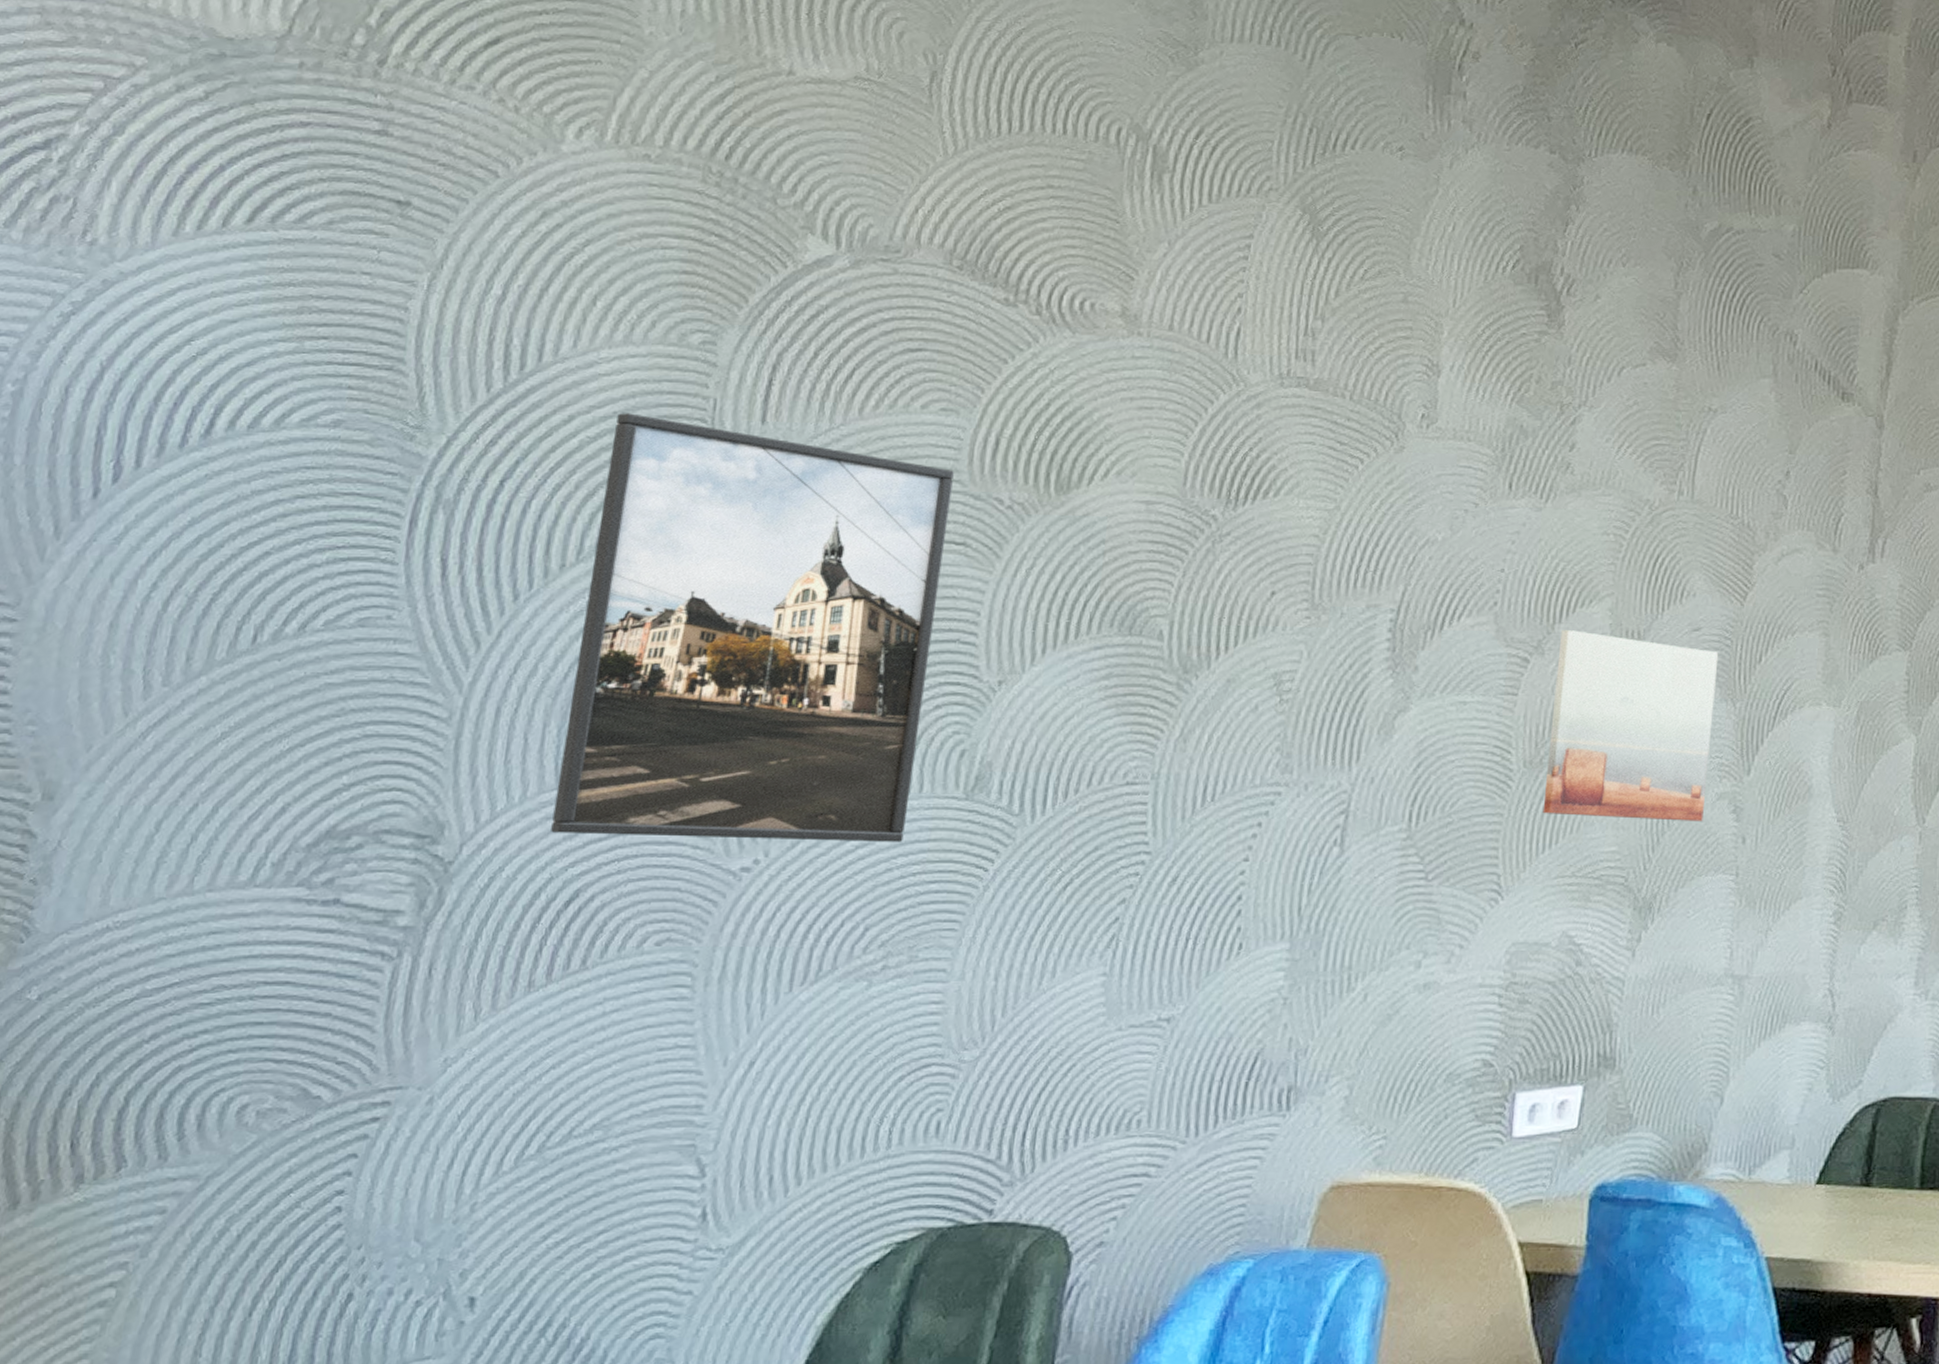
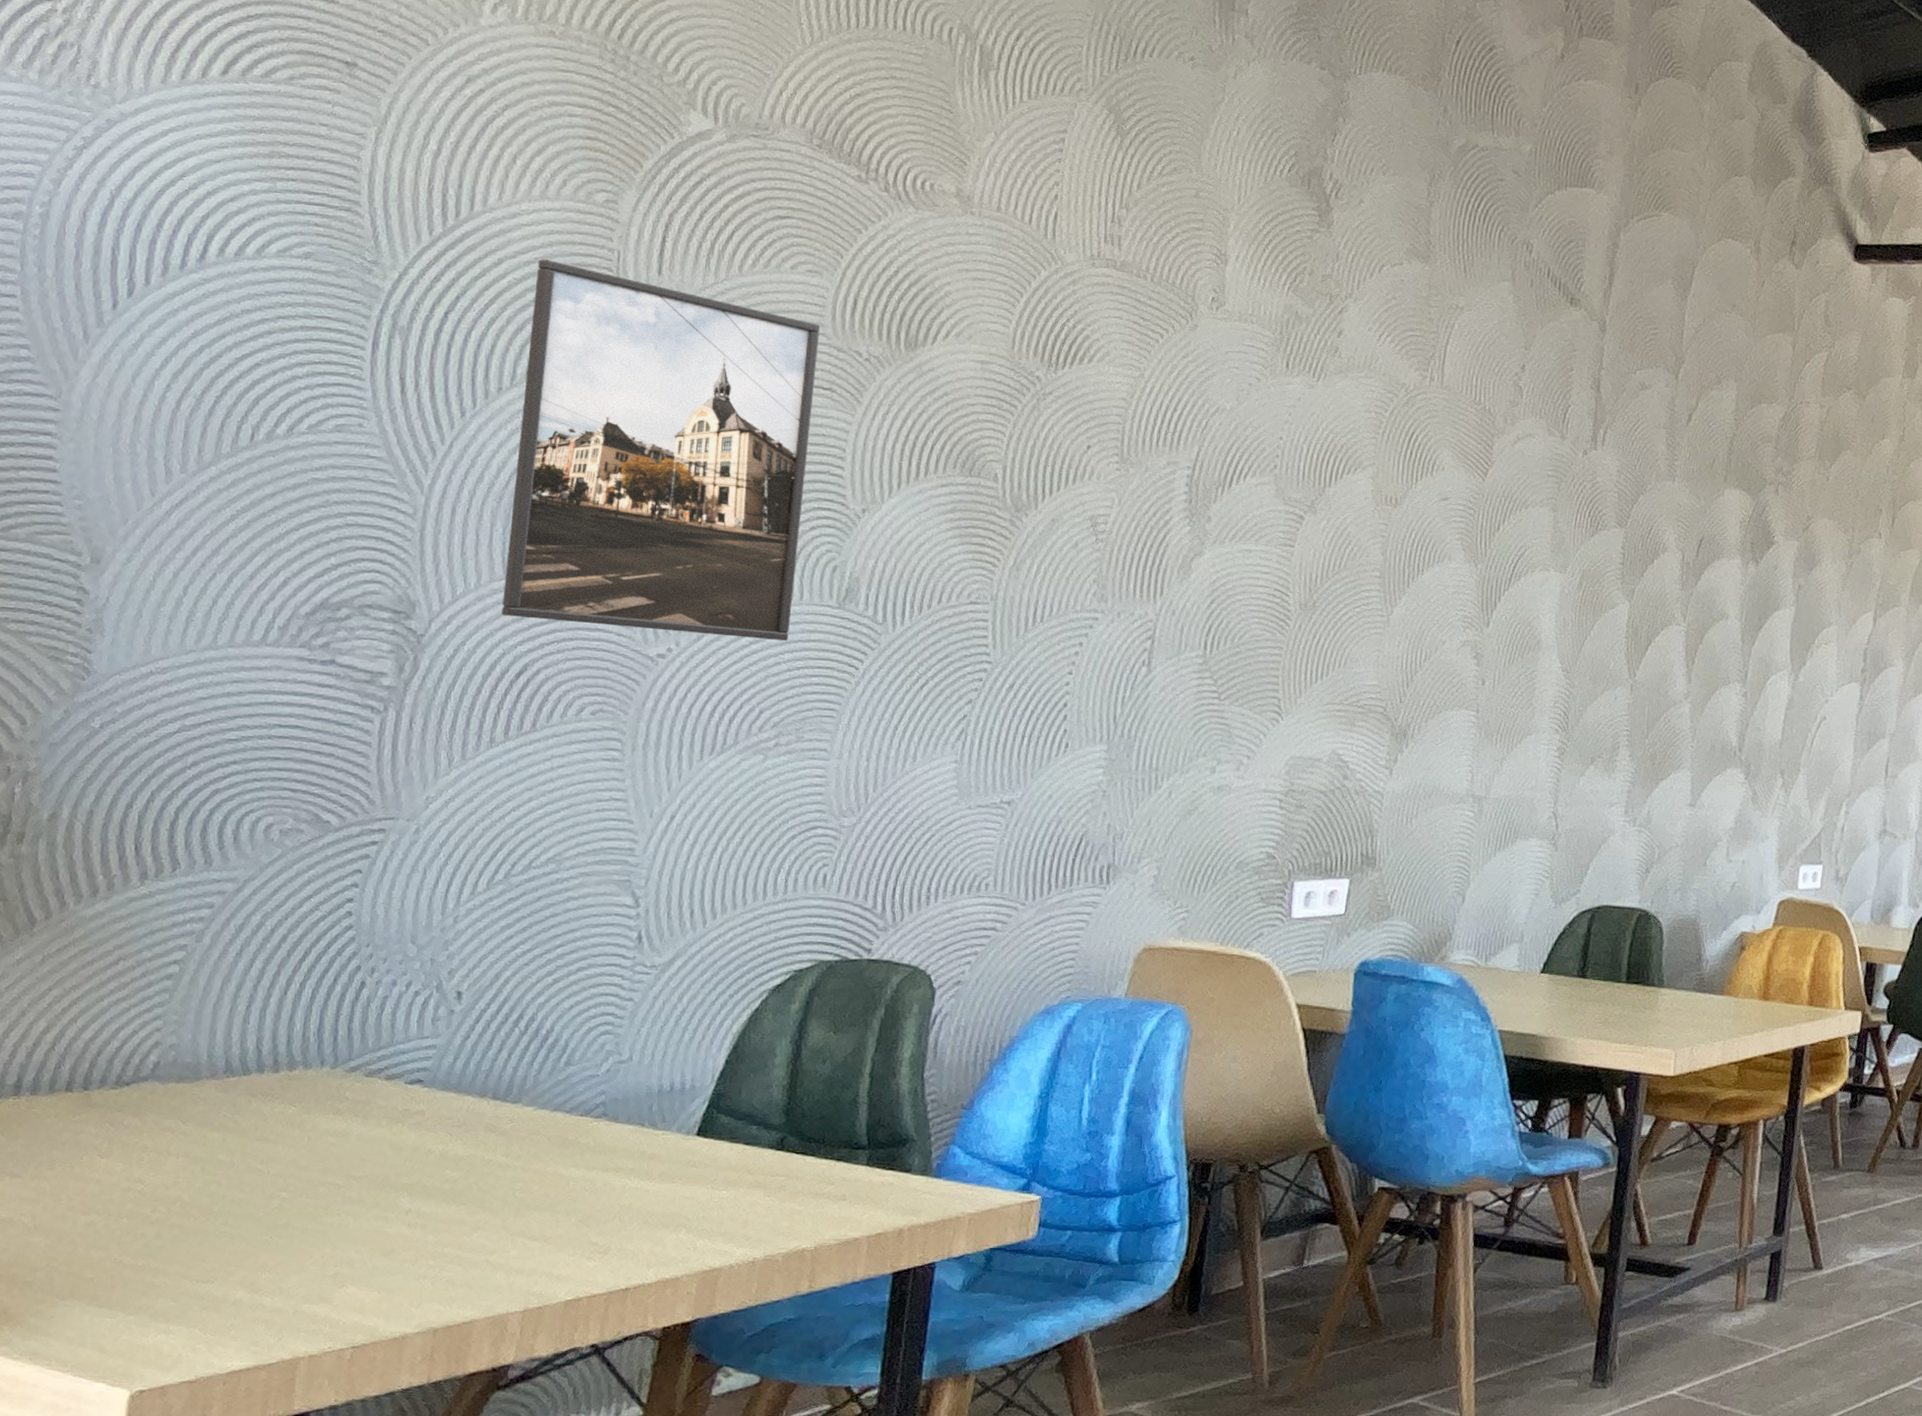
wall art: present [1542,630,1719,821] -> none [1315,493,1464,664]

